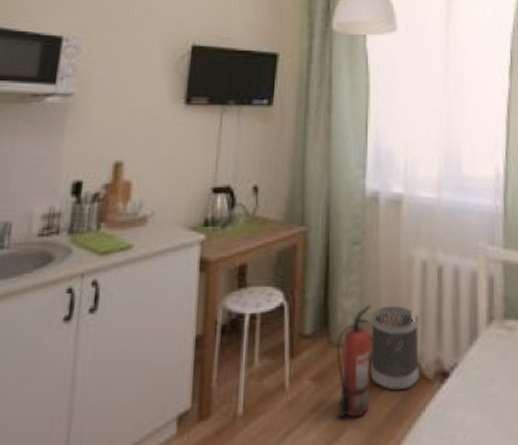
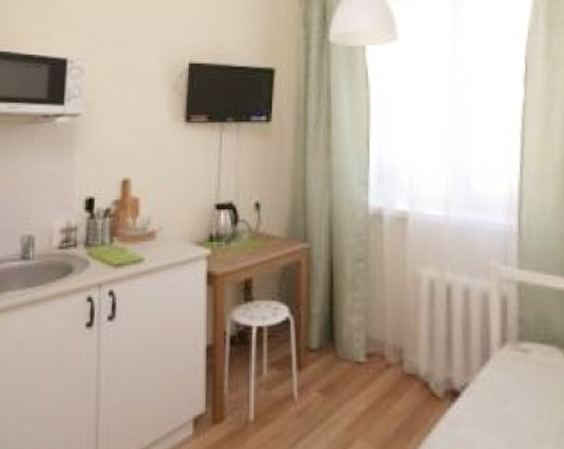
fire extinguisher: present [336,304,371,418] -> none [343,321,378,431]
wastebasket: present [370,305,420,391] -> none [377,323,428,407]

